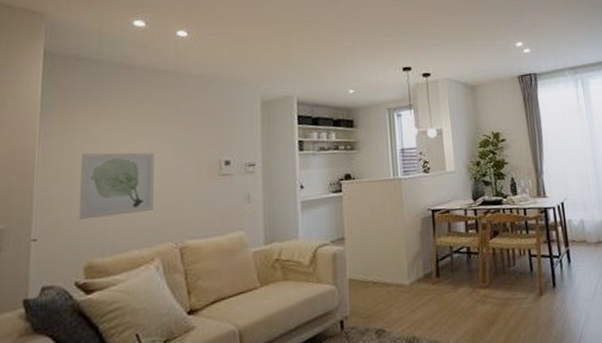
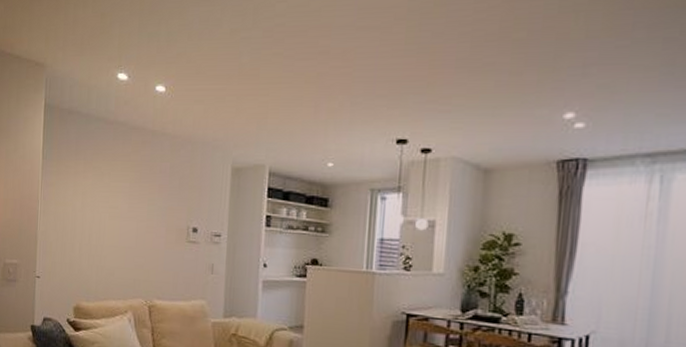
wall art: present [79,152,155,220] -> none [70,205,131,268]

